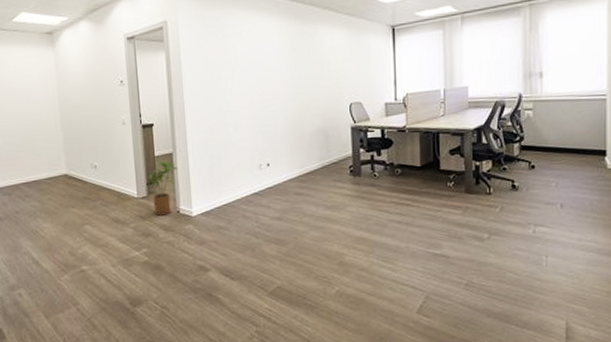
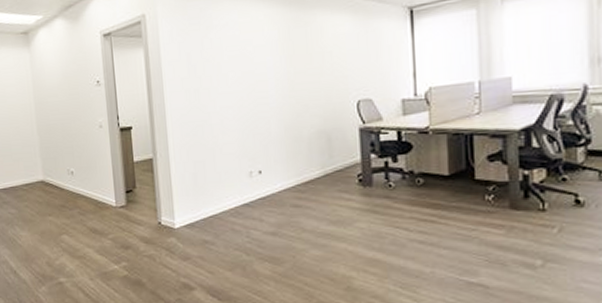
house plant: present [146,161,177,216] -> none [125,168,158,227]

